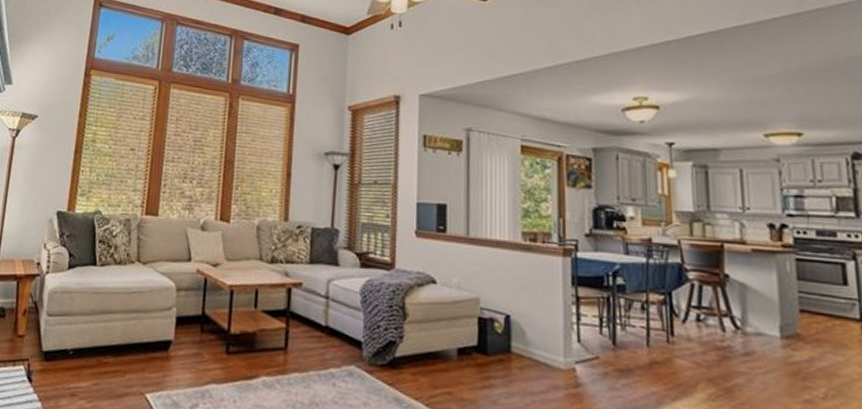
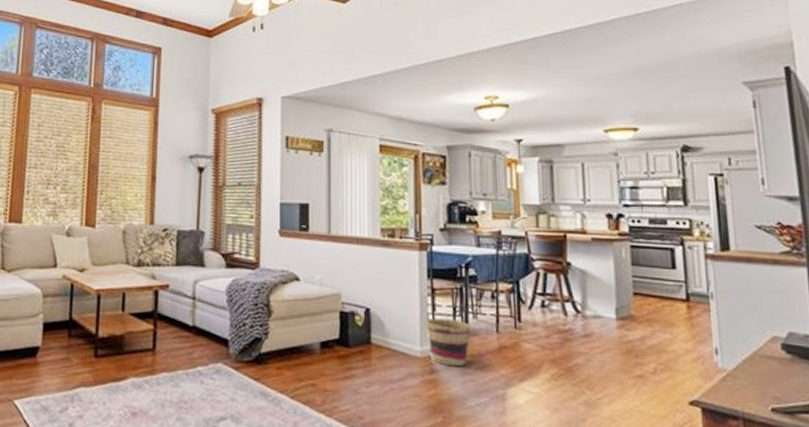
basket: none [569,328,619,382] -> present [425,318,471,367]

